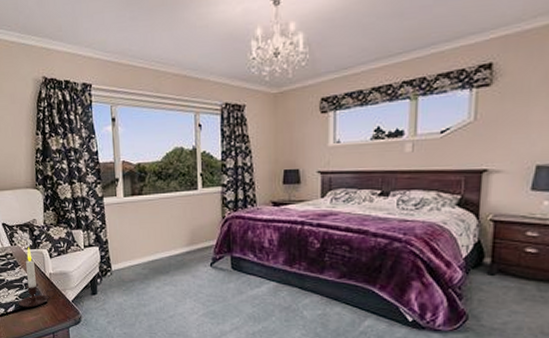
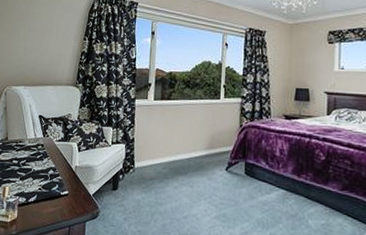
candle: present [18,247,56,307] -> none [40,139,78,199]

